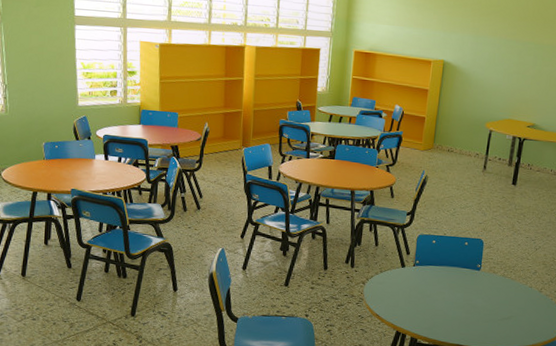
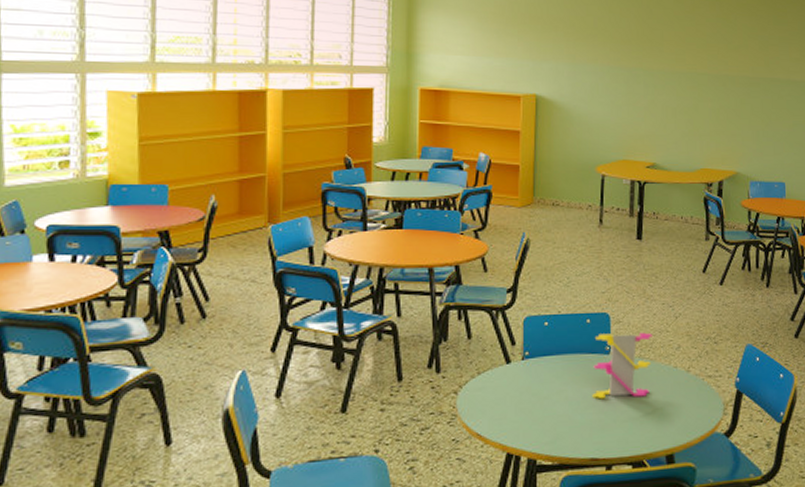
puzzle: none [463,254,515,306] -> present [592,332,652,400]

